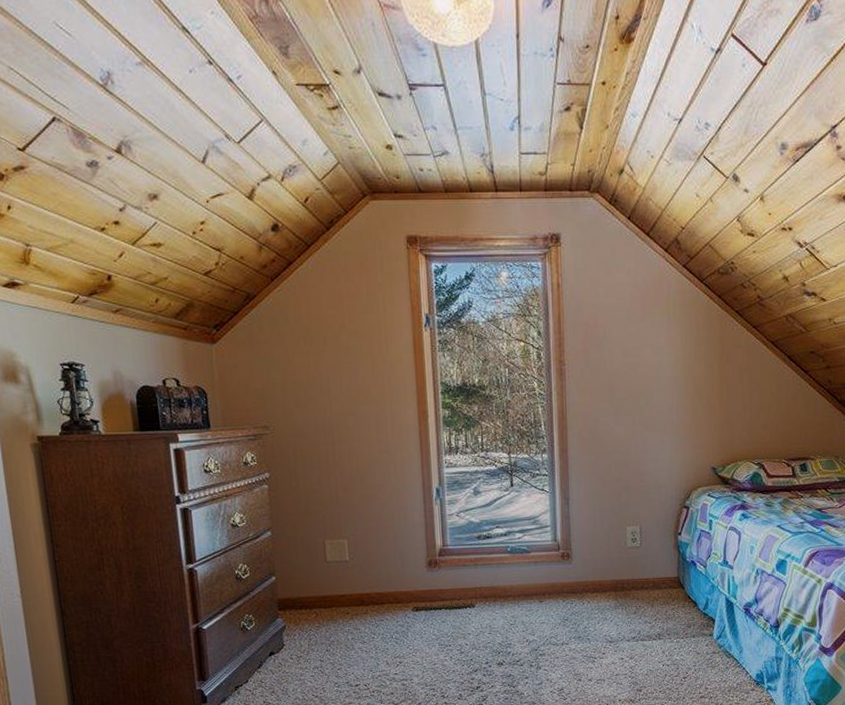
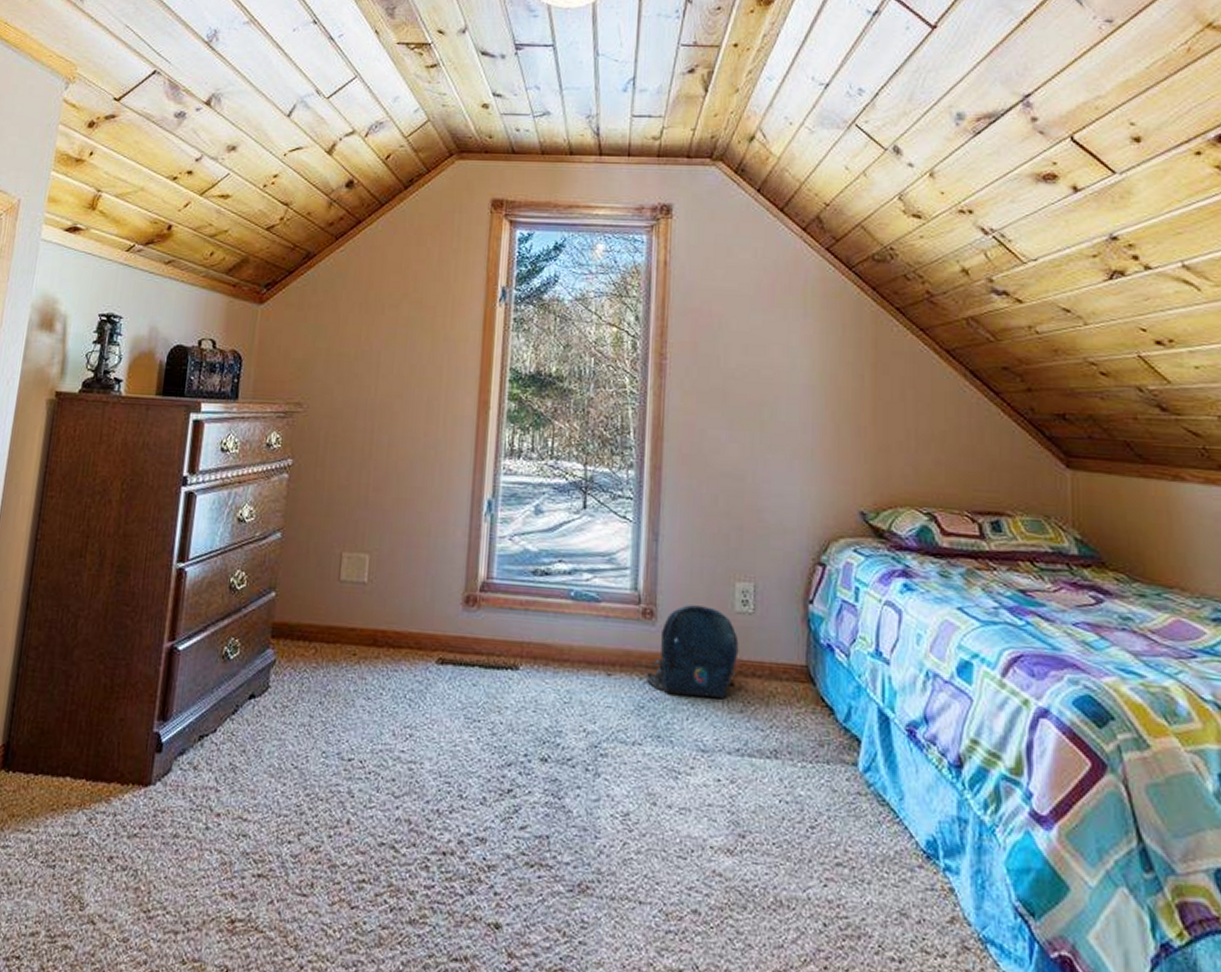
backpack: none [568,546,631,609] -> present [647,605,739,698]

